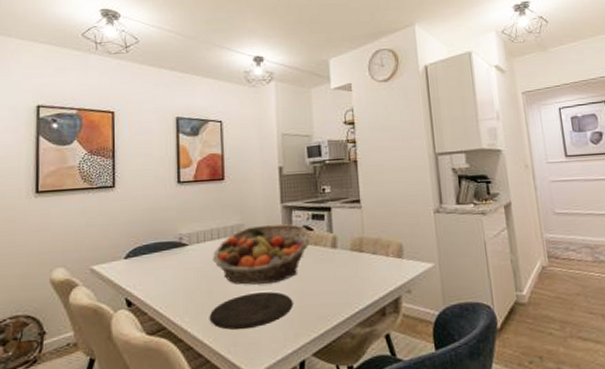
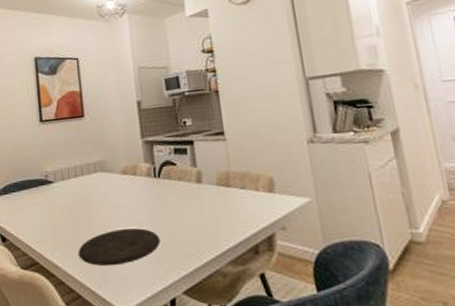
fruit basket: present [212,224,311,285] -> none [77,159,174,221]

